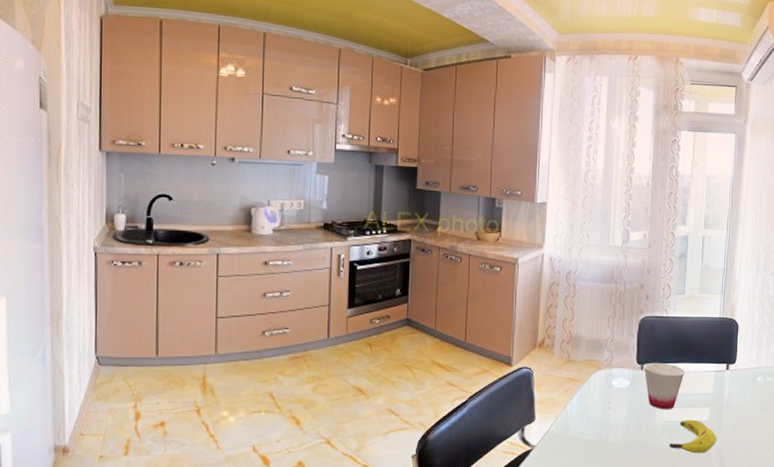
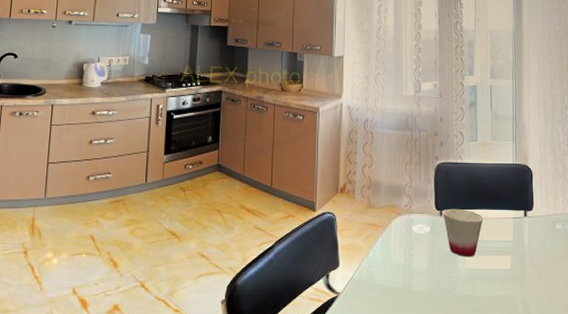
banana: present [668,419,718,454] -> none [472,268,522,304]

